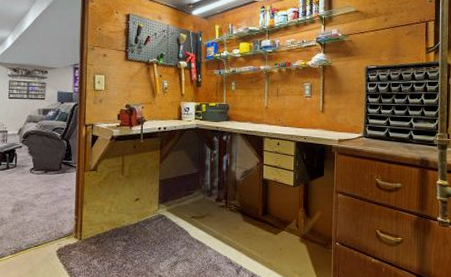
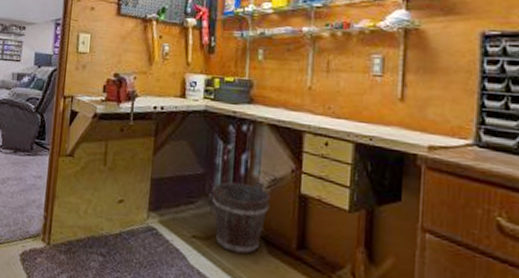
bucket: none [205,173,244,224] -> present [212,181,270,255]

